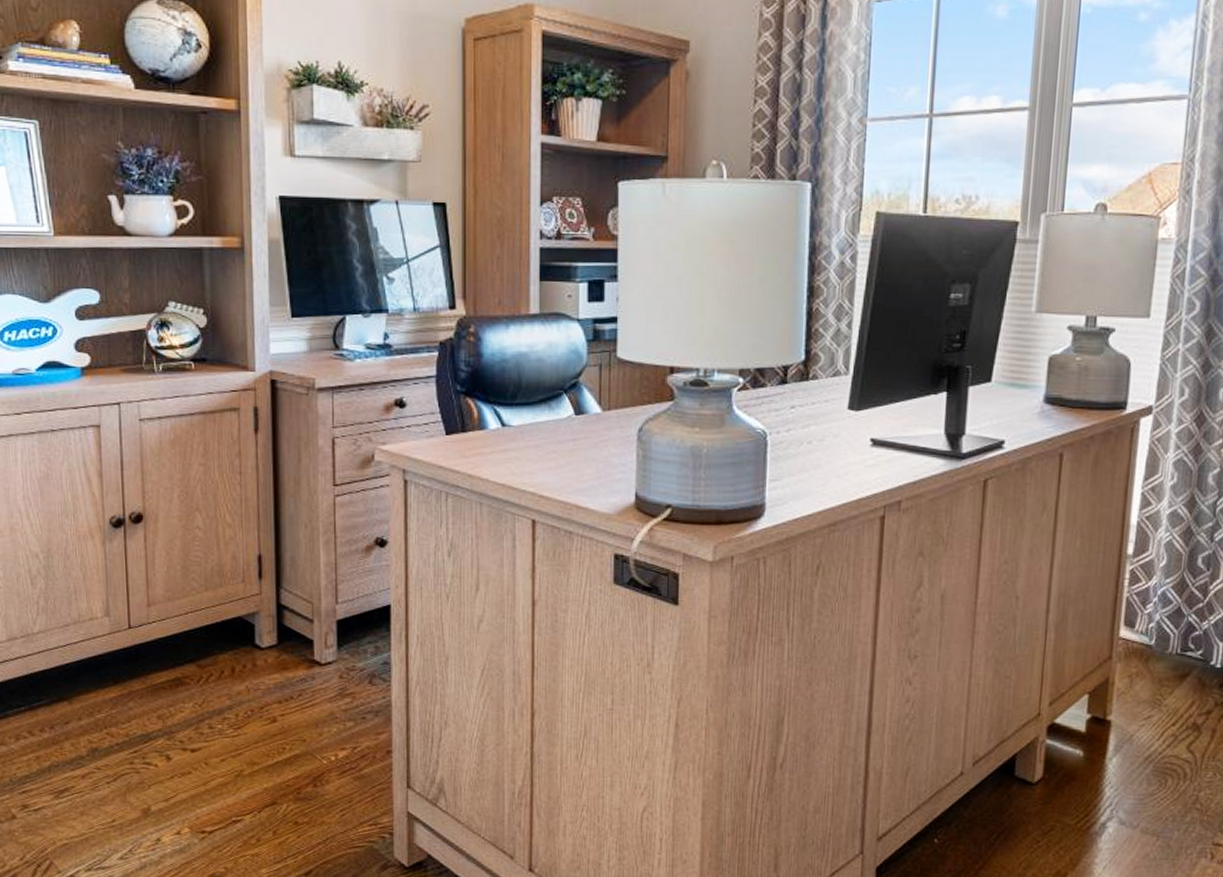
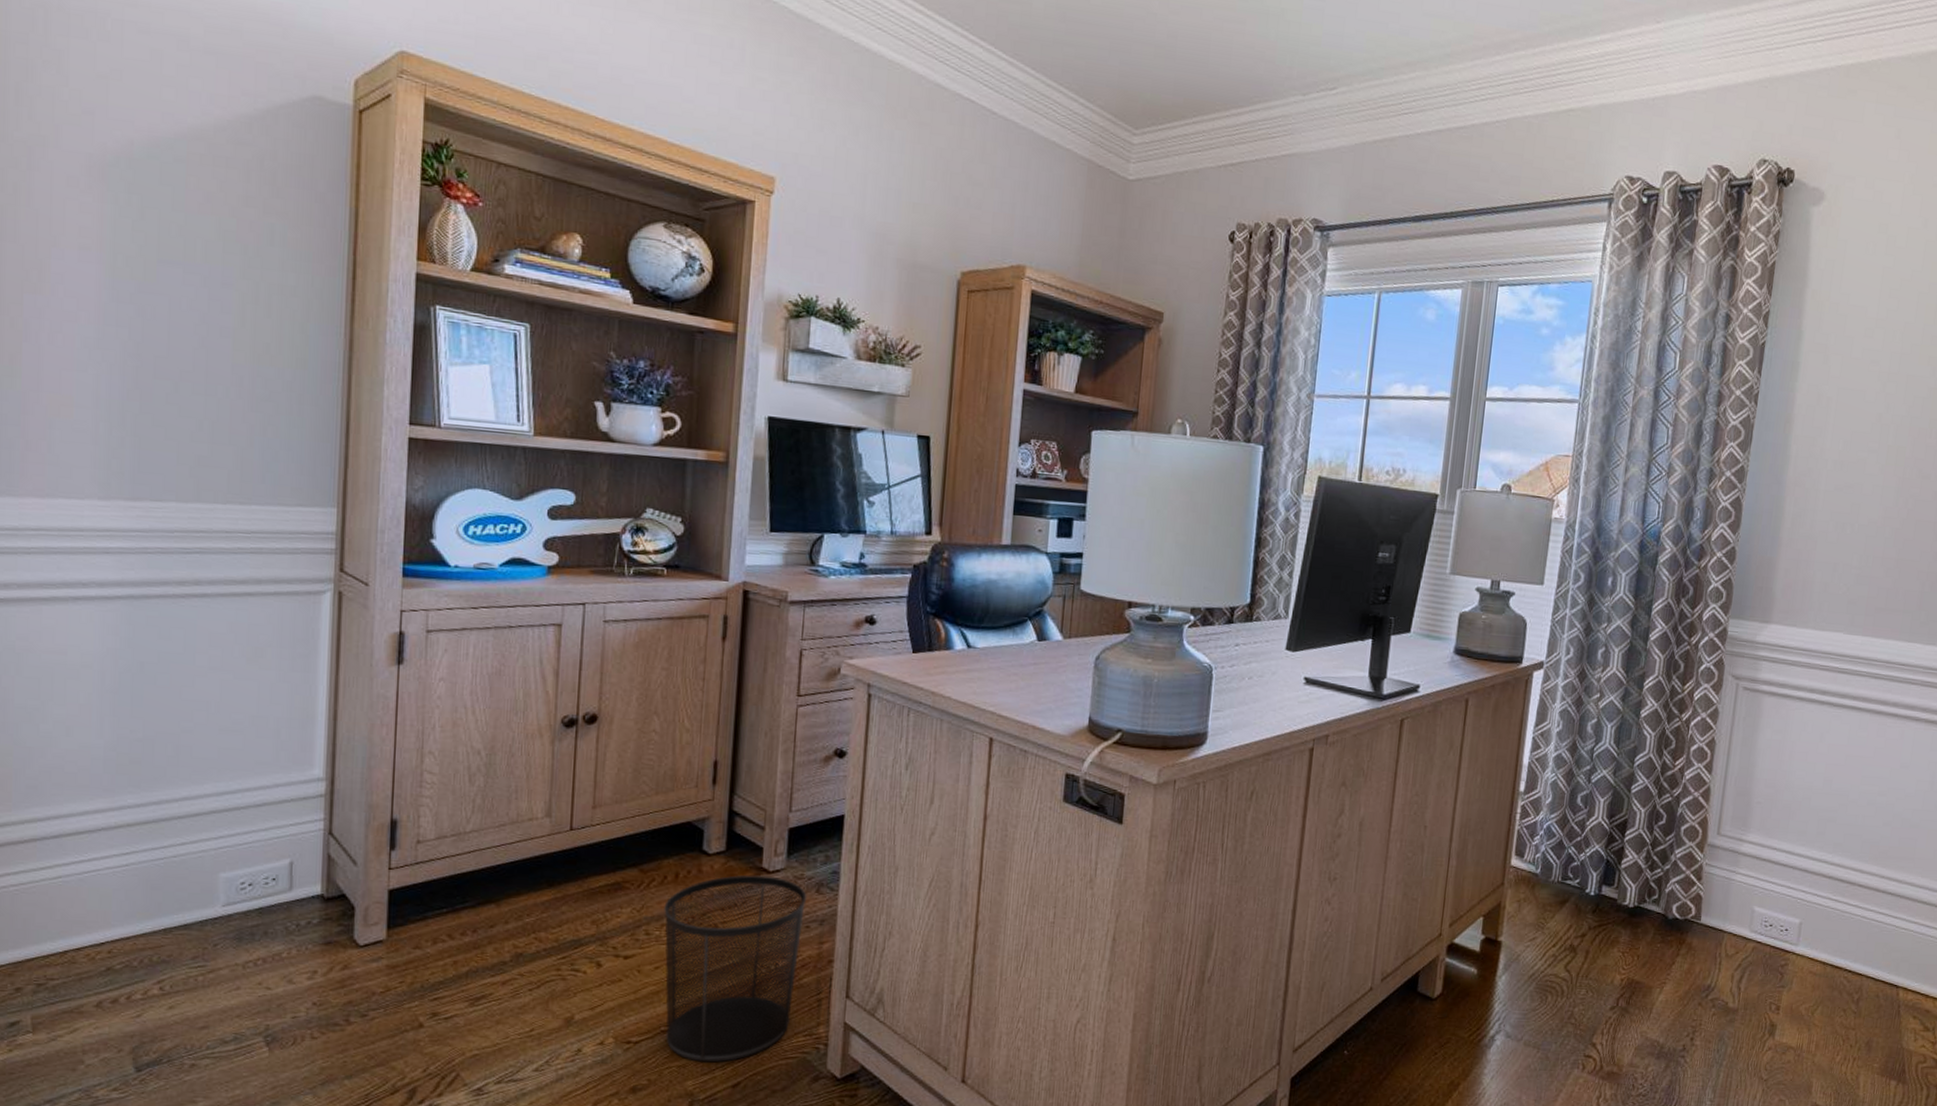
waste bin: none [224,667,360,851] -> present [664,874,807,1063]

